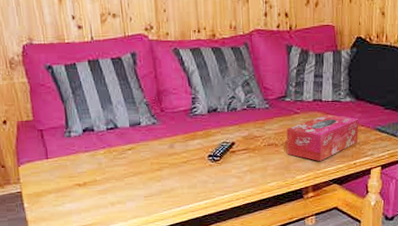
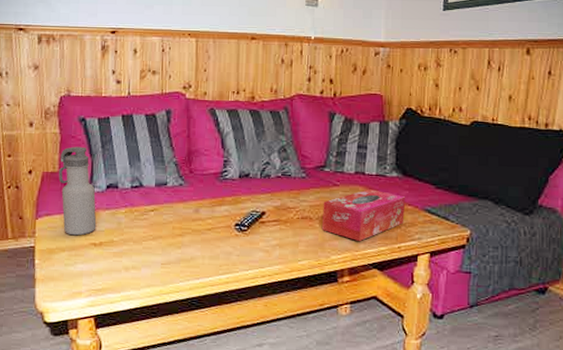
water bottle: none [32,94,79,179] -> present [58,146,97,236]

